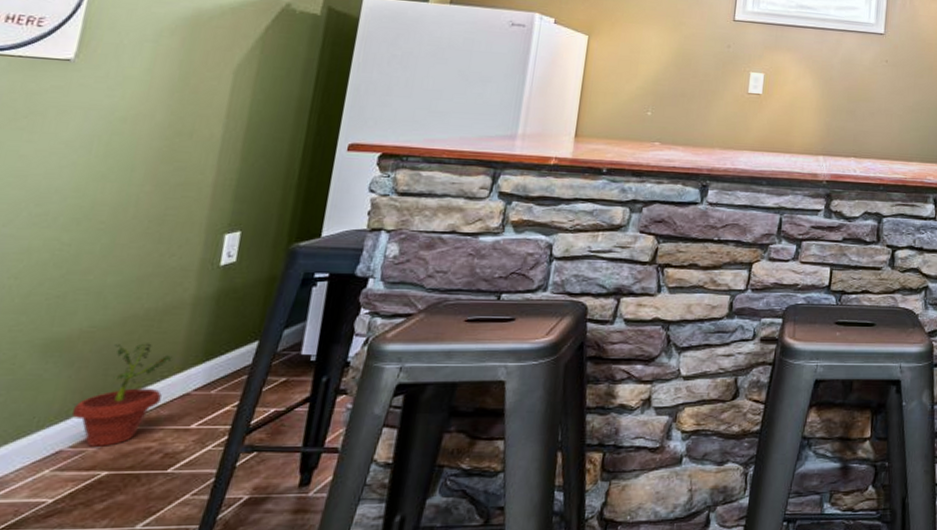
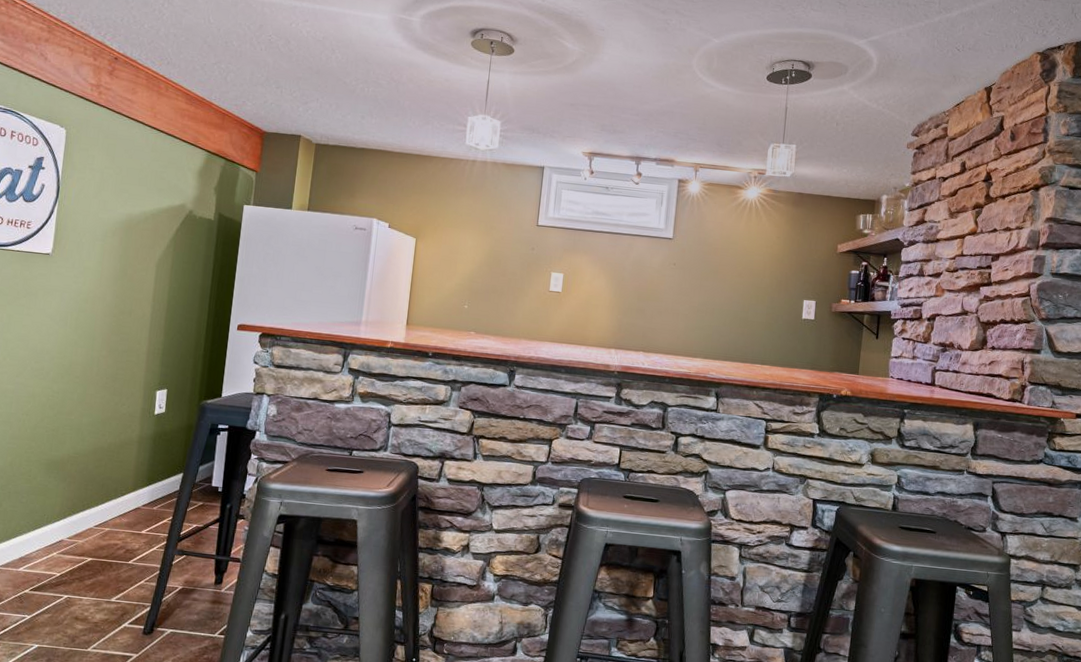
potted plant: present [71,343,173,447] -> none [67,467,127,540]

